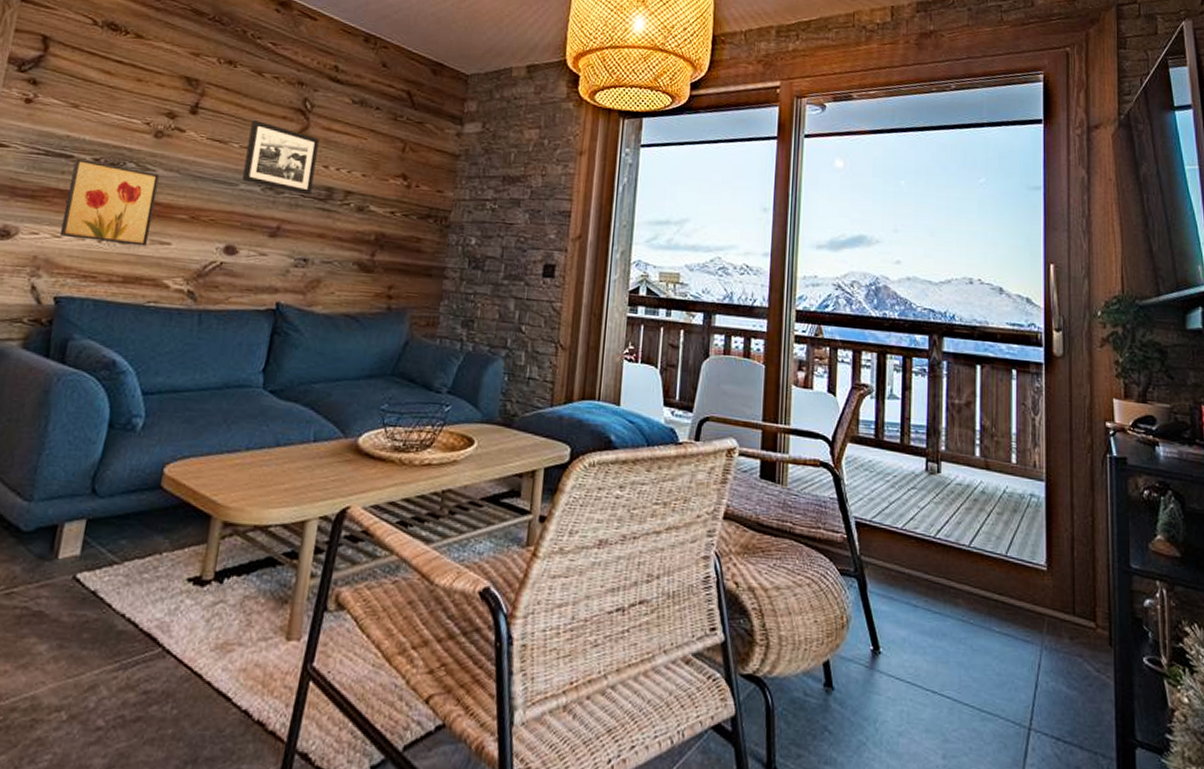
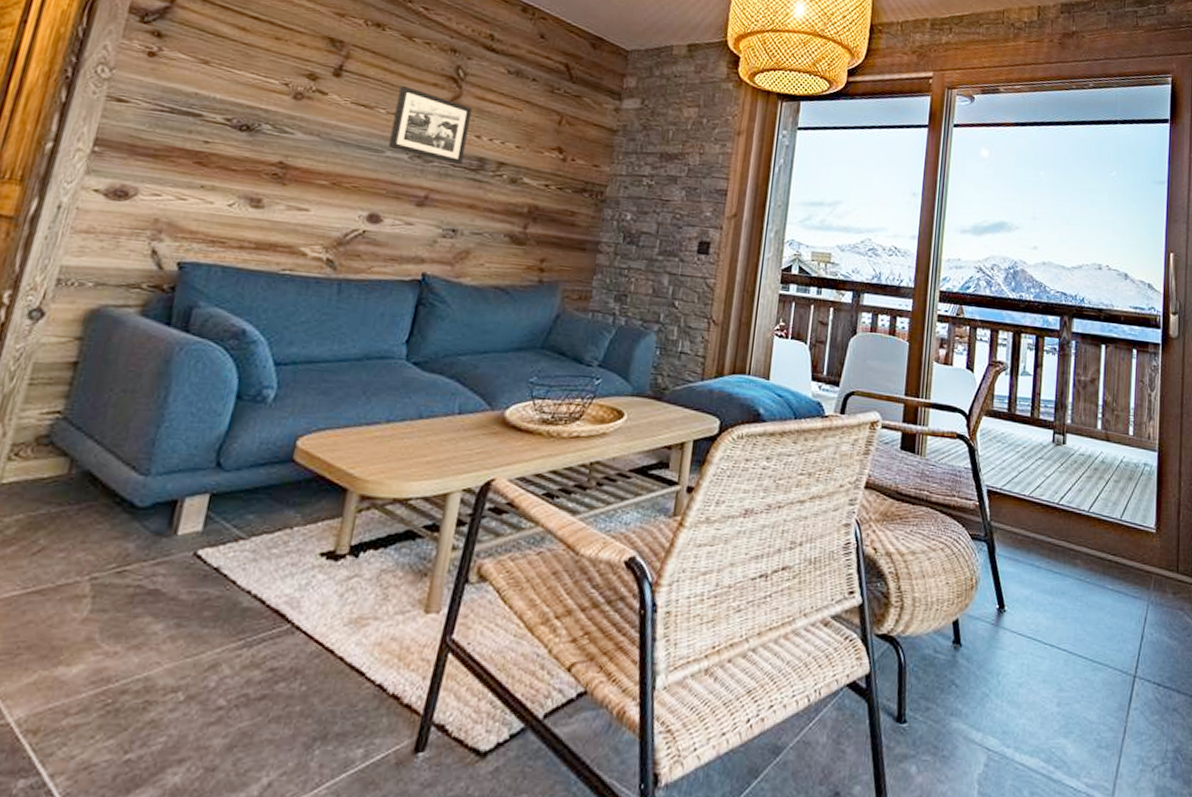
wall art: present [59,158,160,246] -> none [184,117,299,212]

